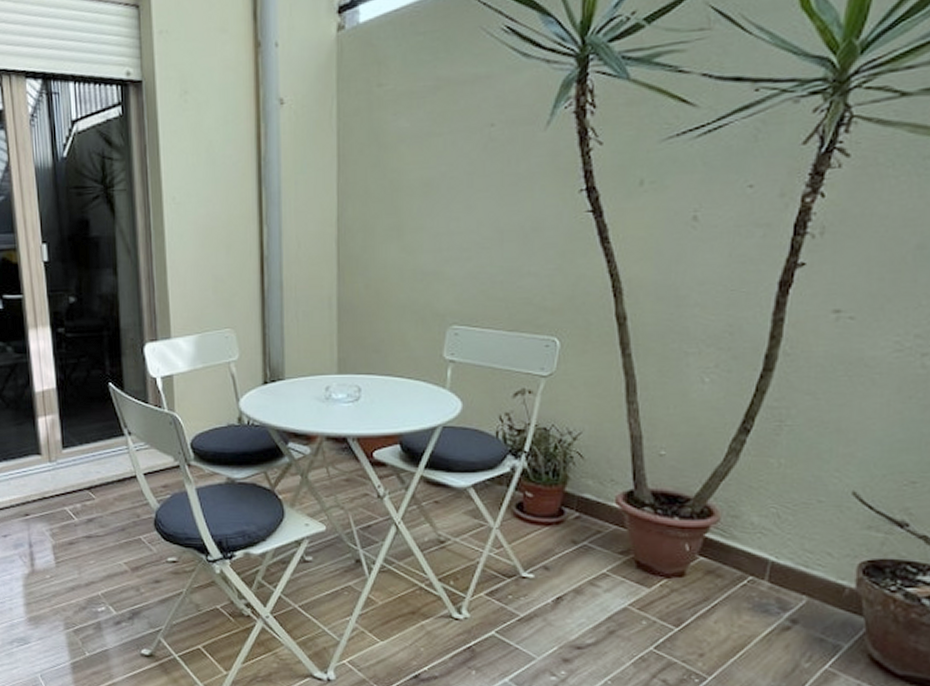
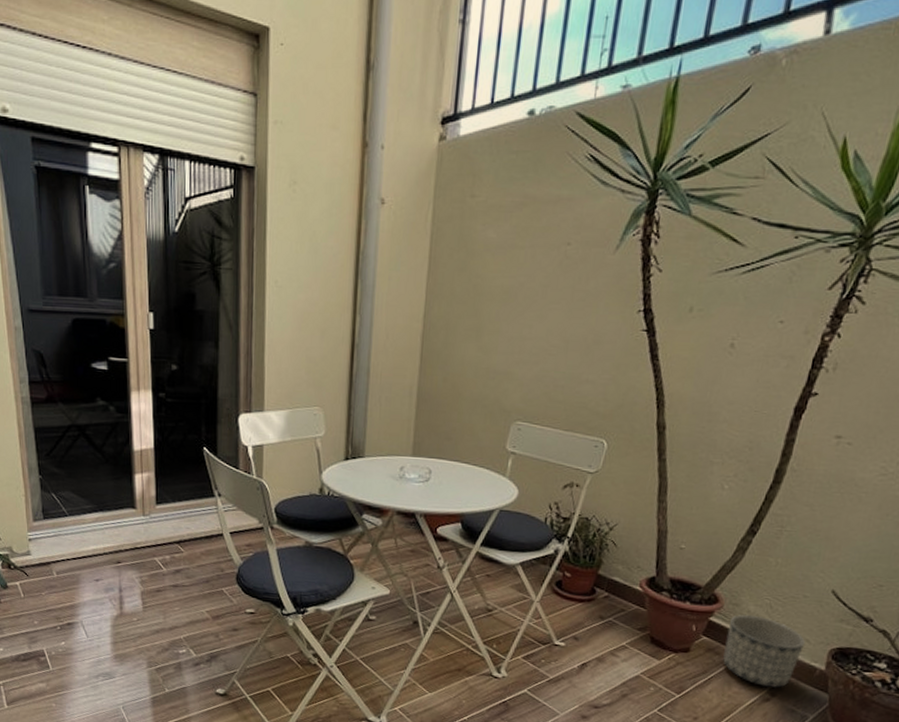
planter: none [727,527,826,614] -> present [723,614,805,688]

